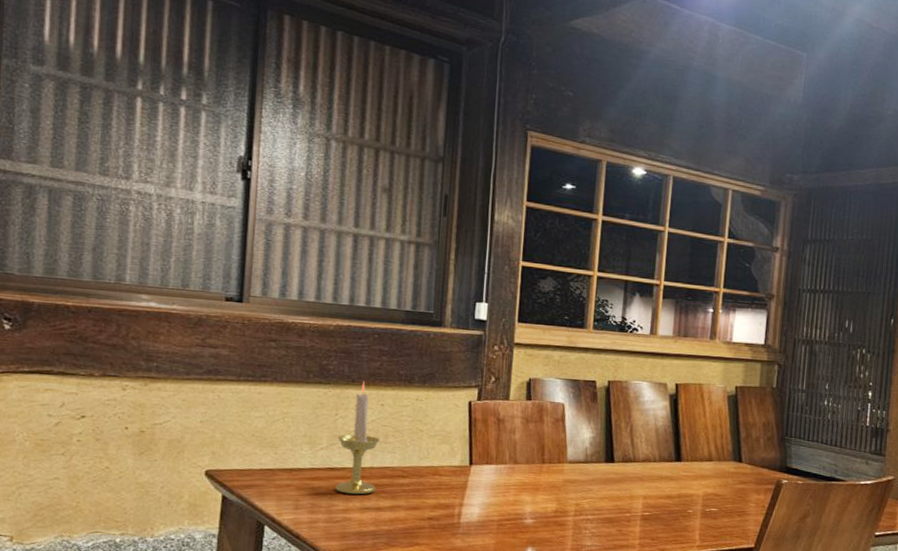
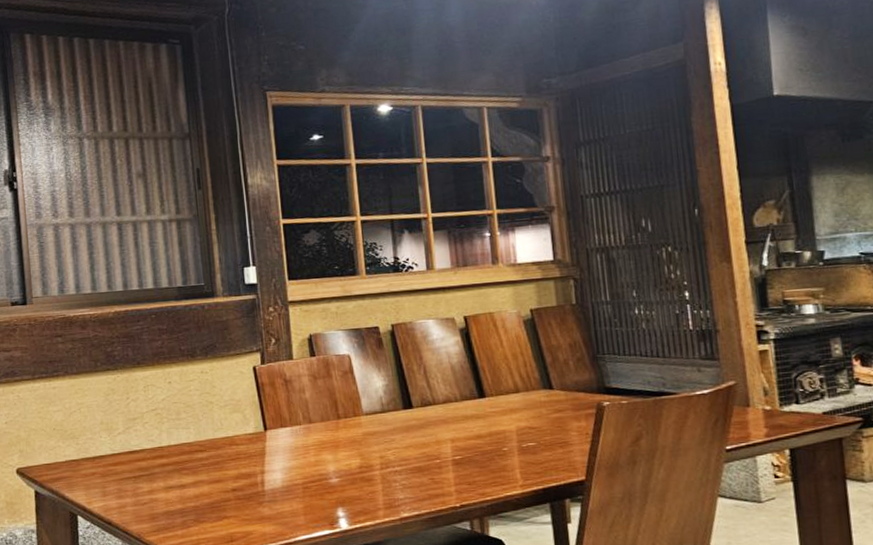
candlestick: present [335,381,381,495] -> none [133,362,177,475]

